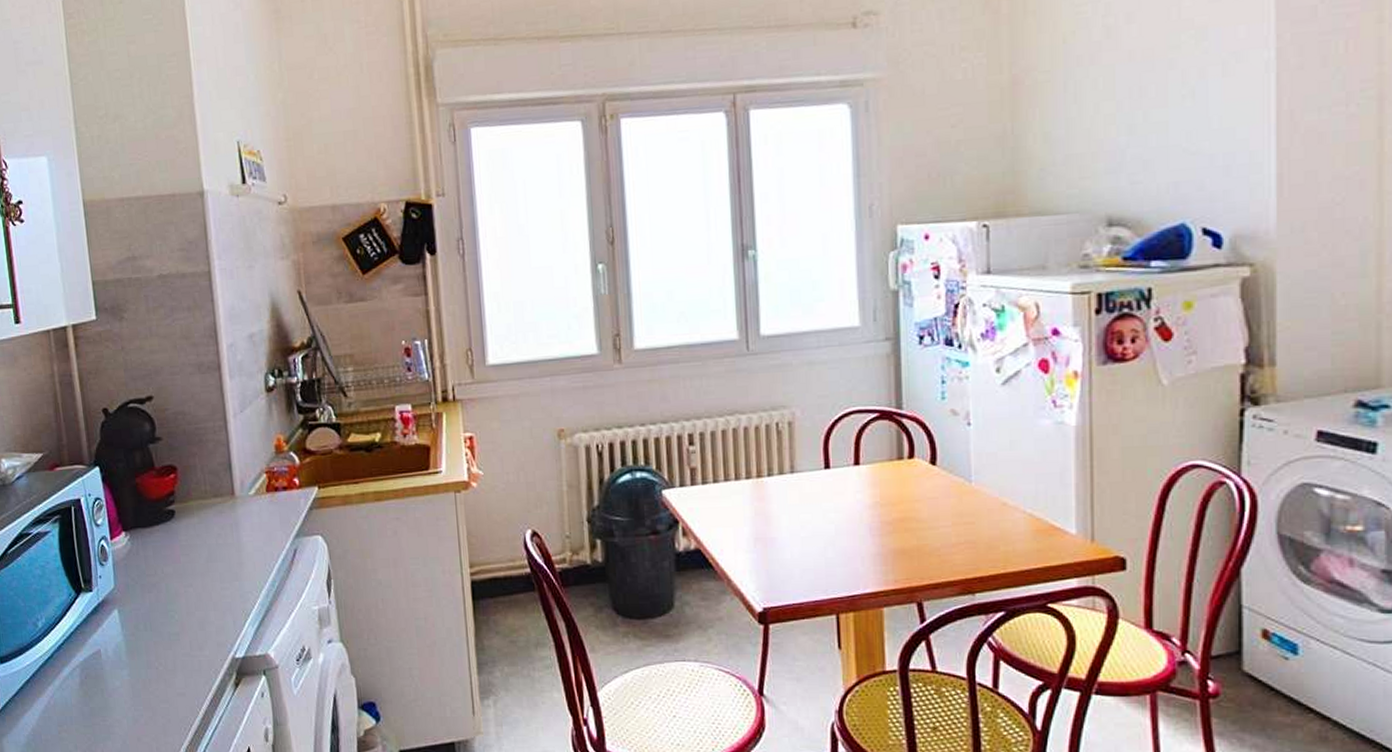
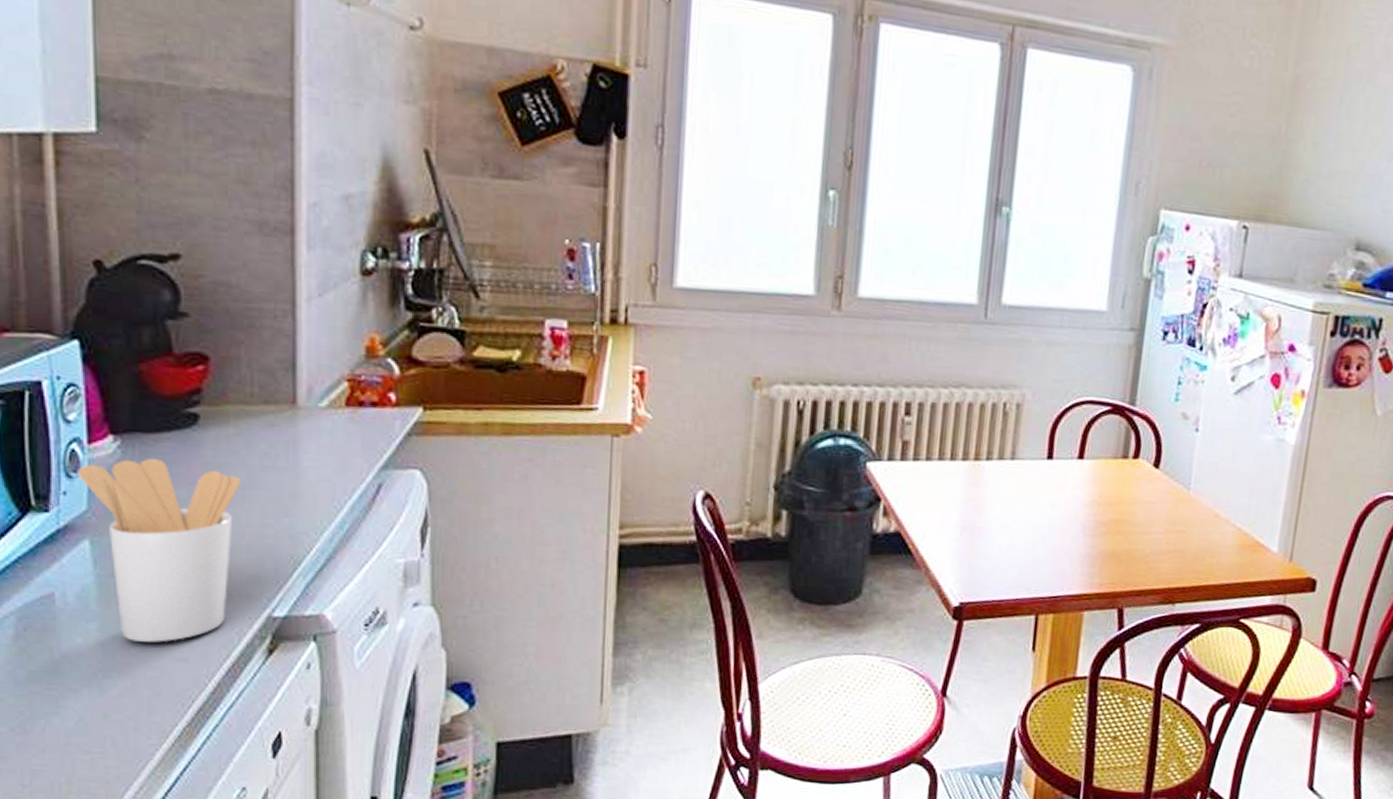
utensil holder: none [106,545,206,682] -> present [77,457,240,643]

